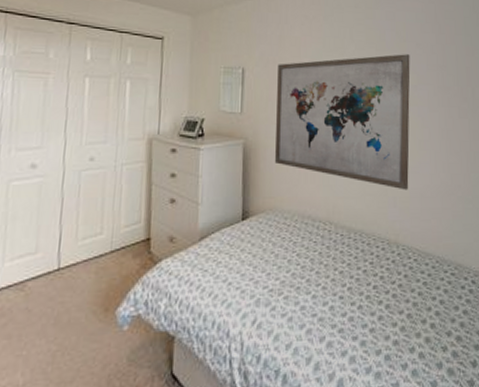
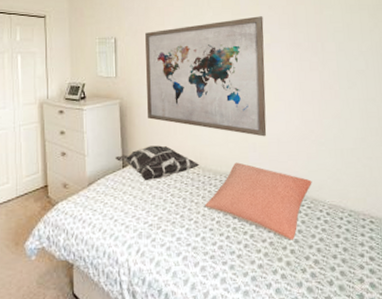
decorative pillow: none [233,195,332,236] -> present [114,145,200,180]
pillow: none [335,219,457,313] -> present [204,162,312,241]

